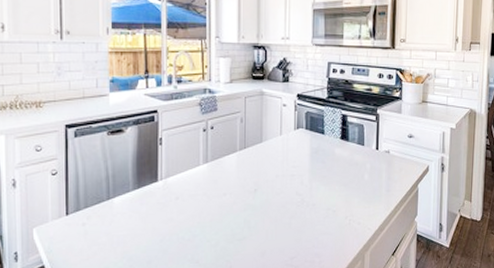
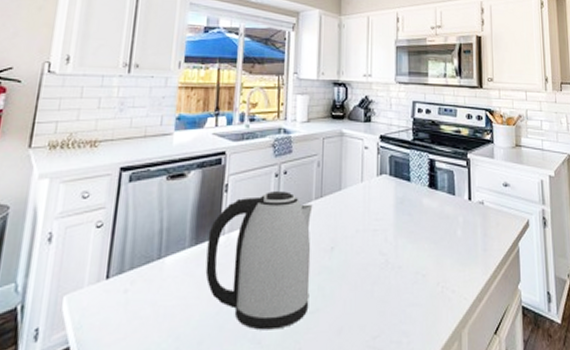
kettle: none [148,144,238,253] -> present [205,191,313,330]

